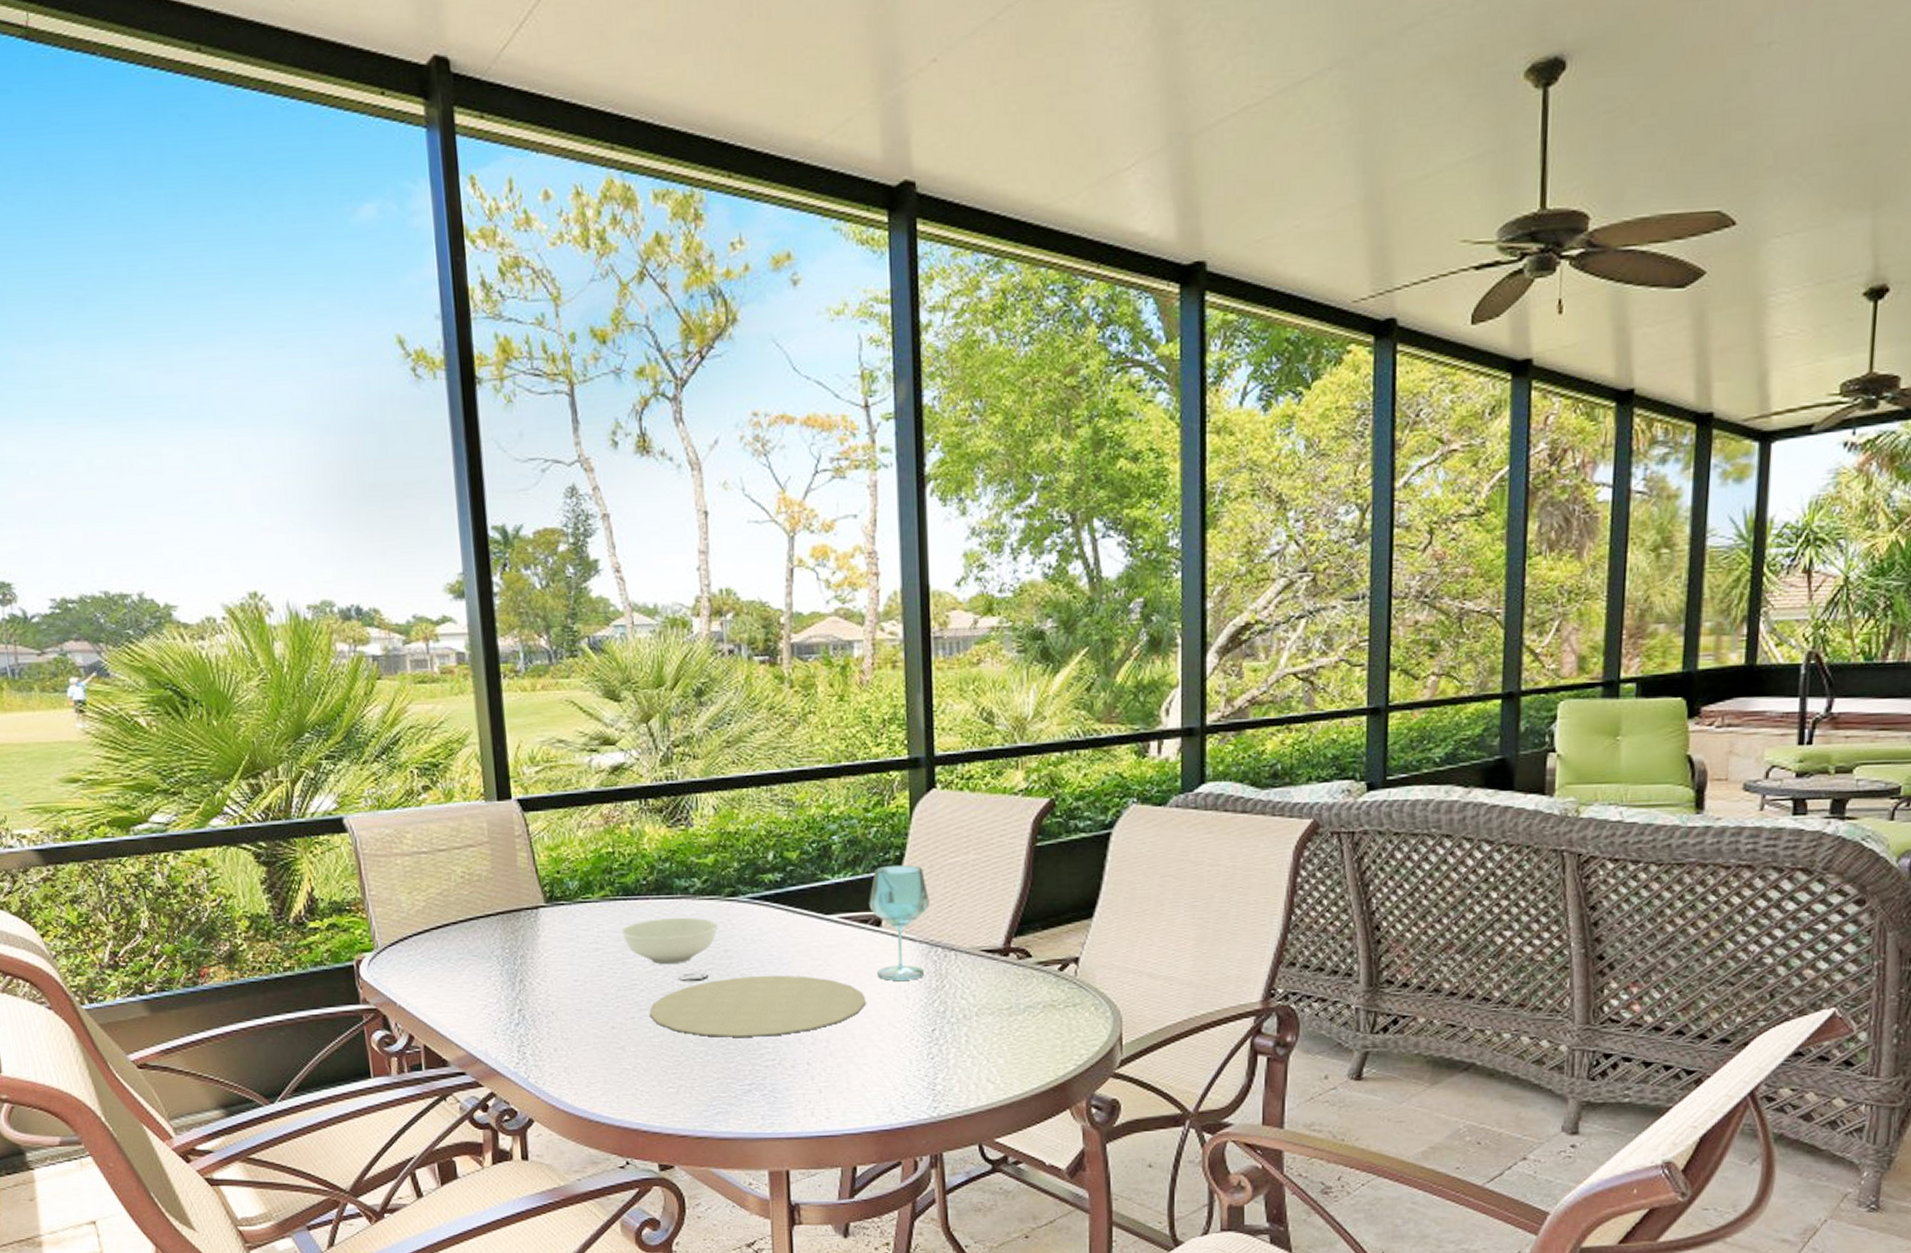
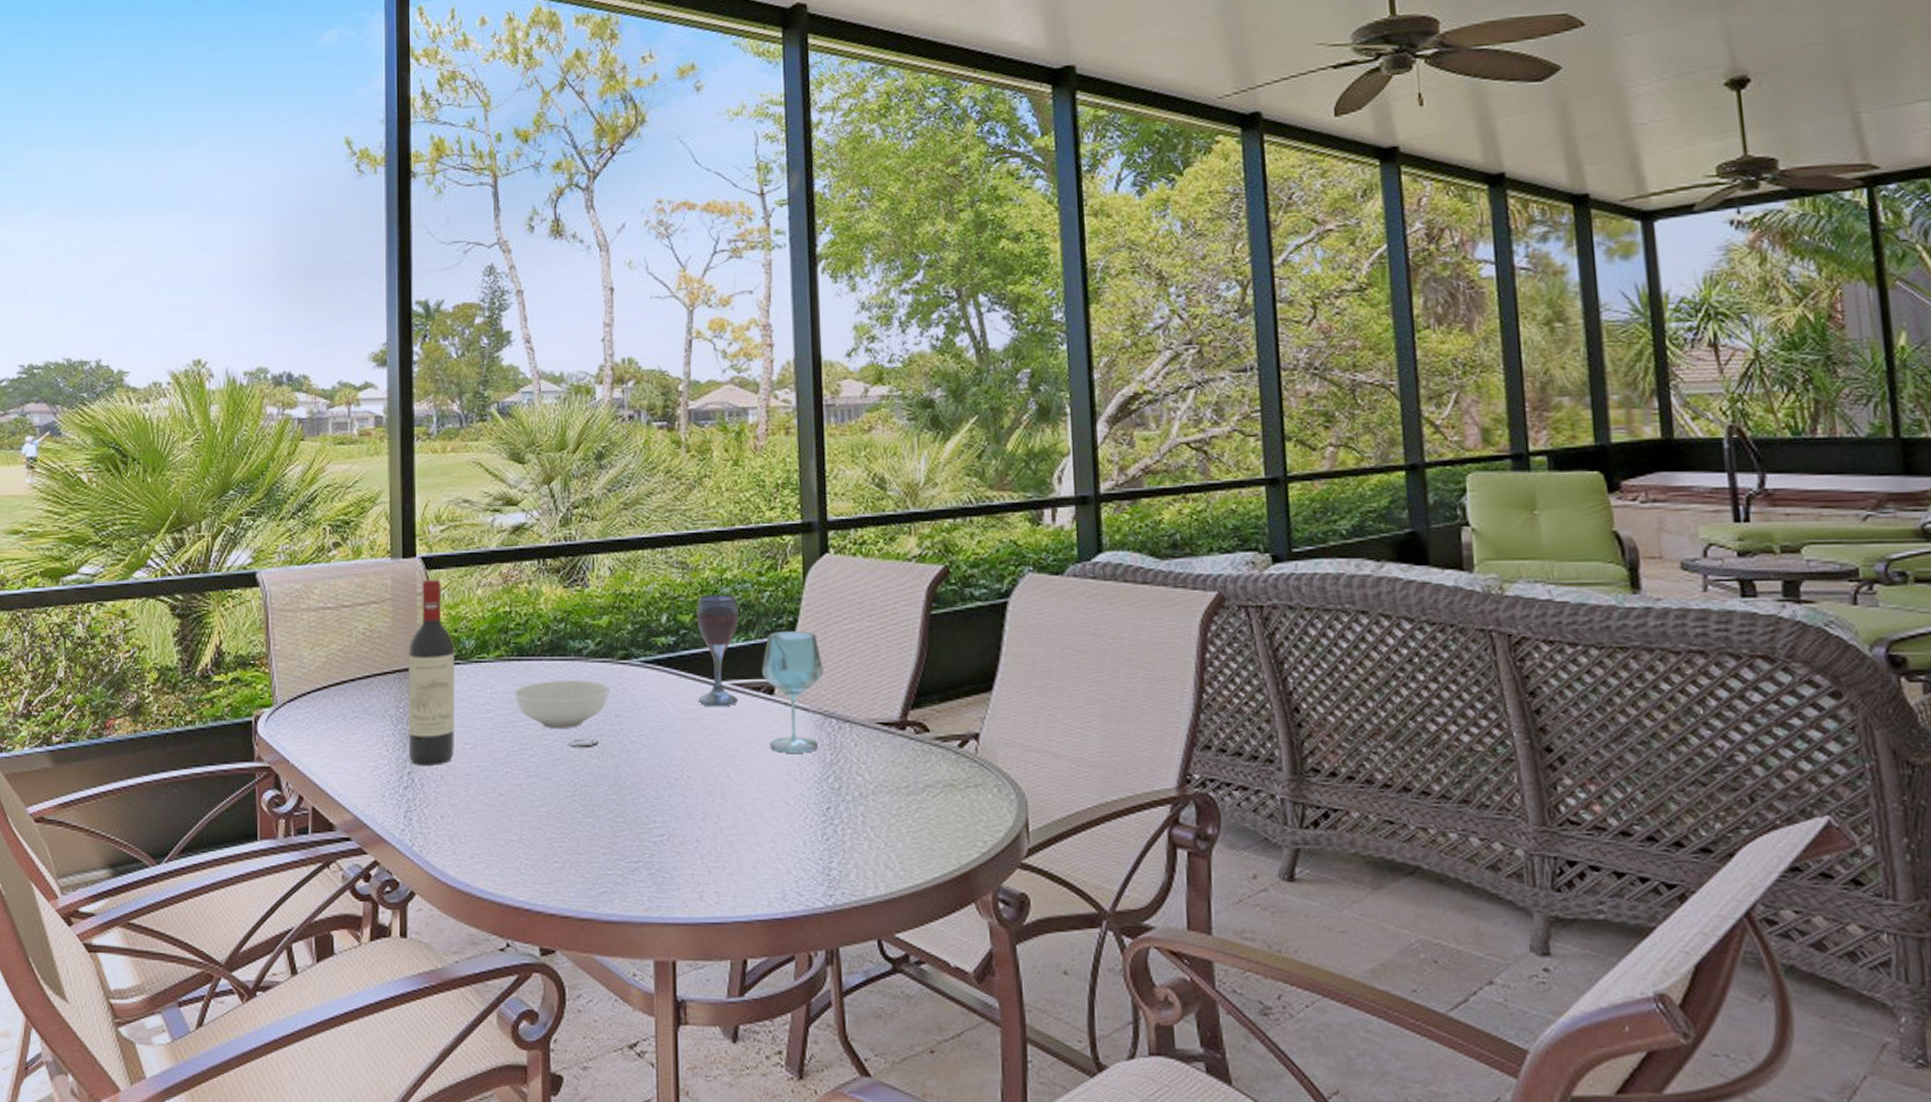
wine bottle: none [510,821,564,1003] -> present [407,579,455,765]
placemat: present [649,975,866,1037] -> none [537,743,758,810]
cup: none [803,831,846,940] -> present [696,595,739,707]

